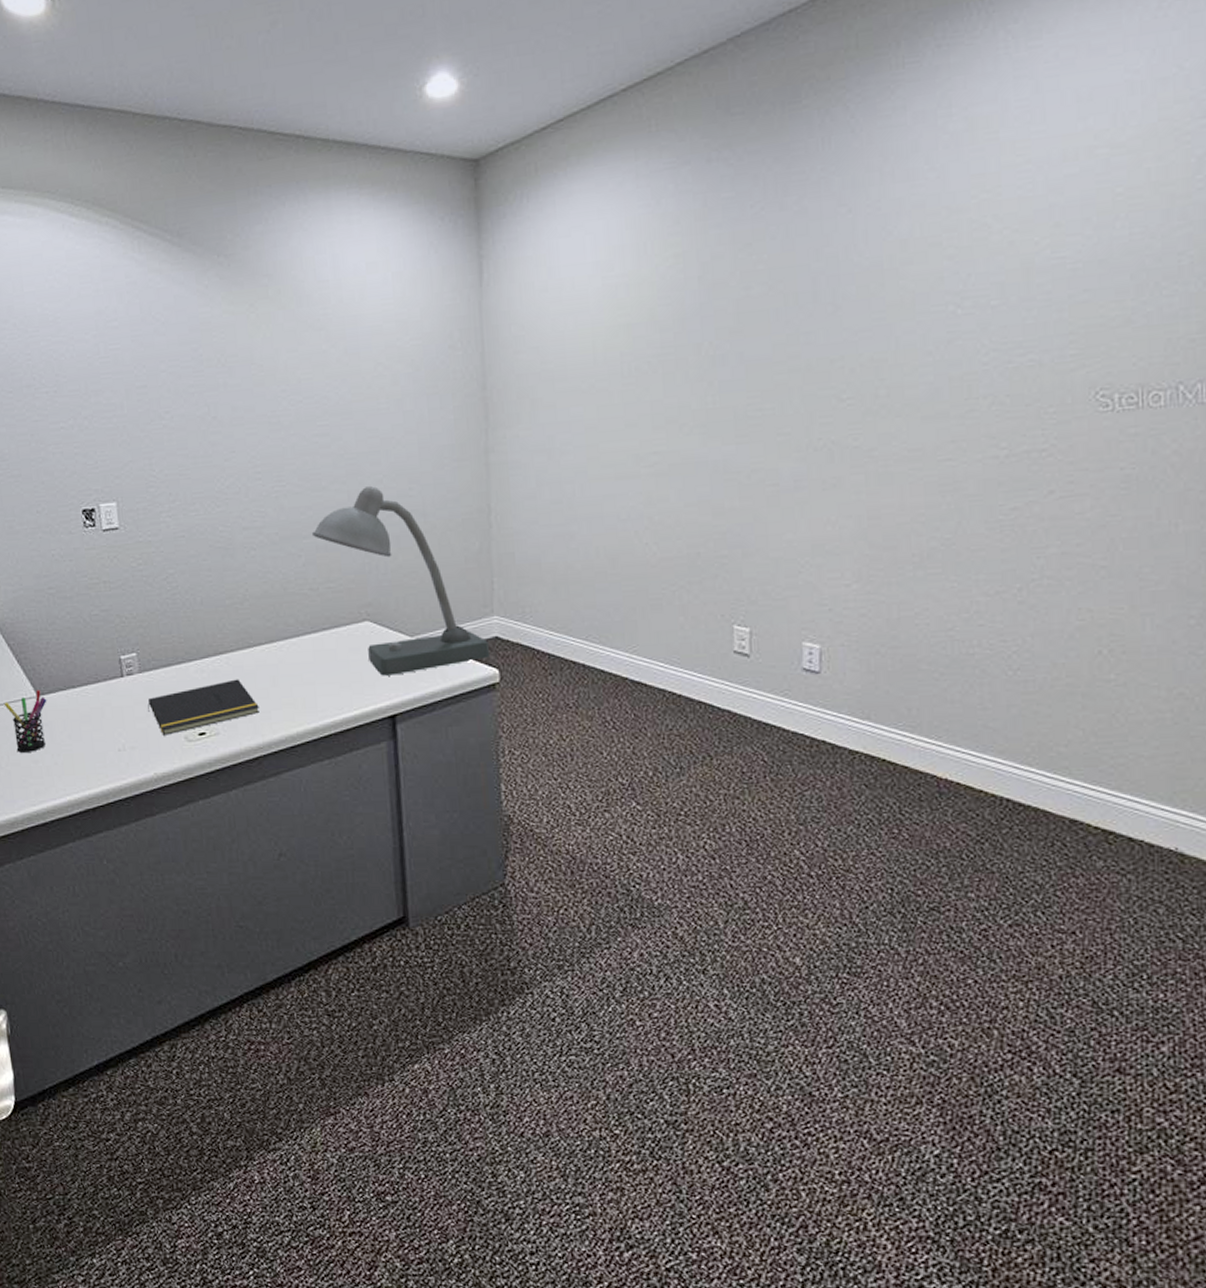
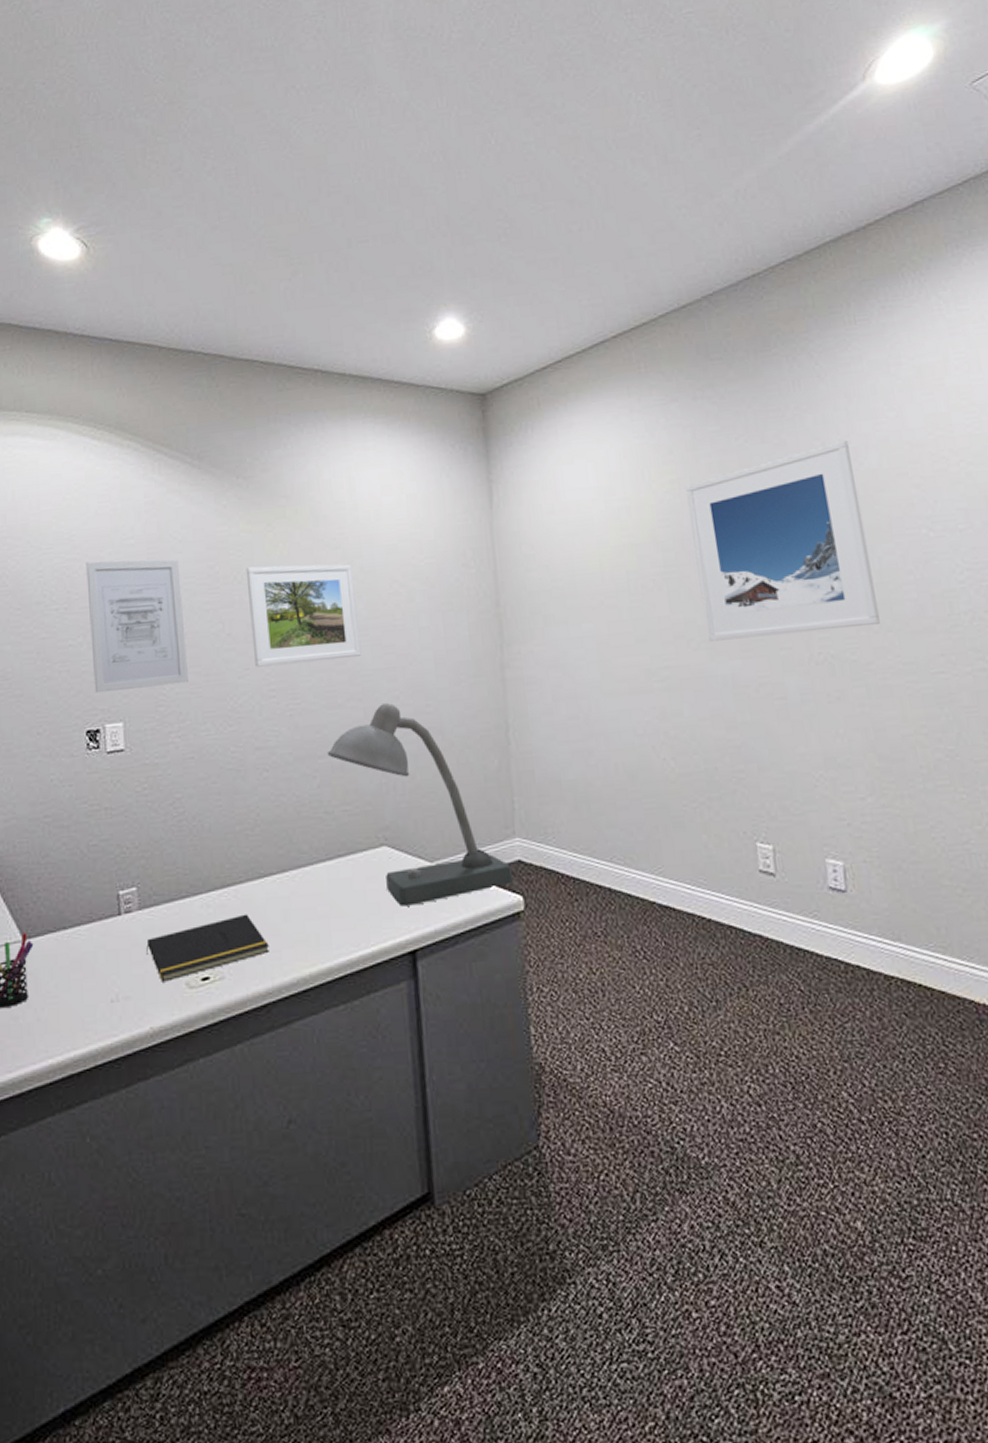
wall art: none [72,342,177,474] -> present [86,559,188,693]
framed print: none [229,346,346,450] -> present [245,564,362,667]
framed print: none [690,205,889,426] -> present [684,440,880,642]

